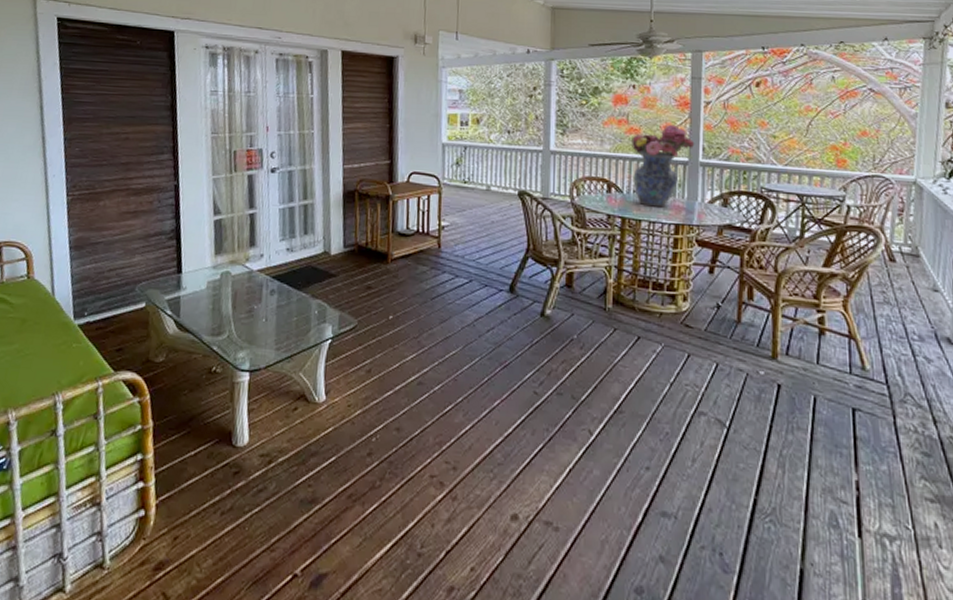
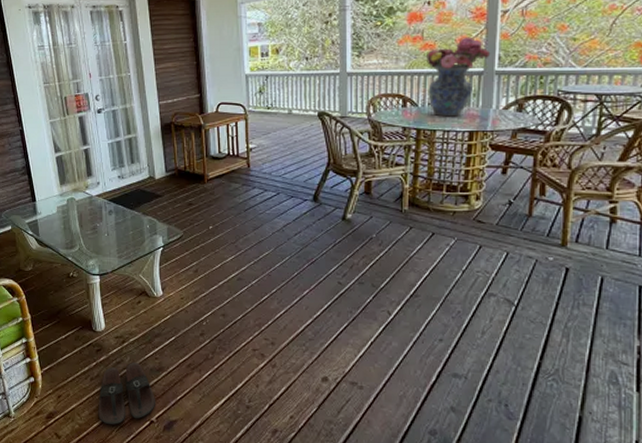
flip-flop: none [224,490,303,581] -> present [98,362,155,425]

